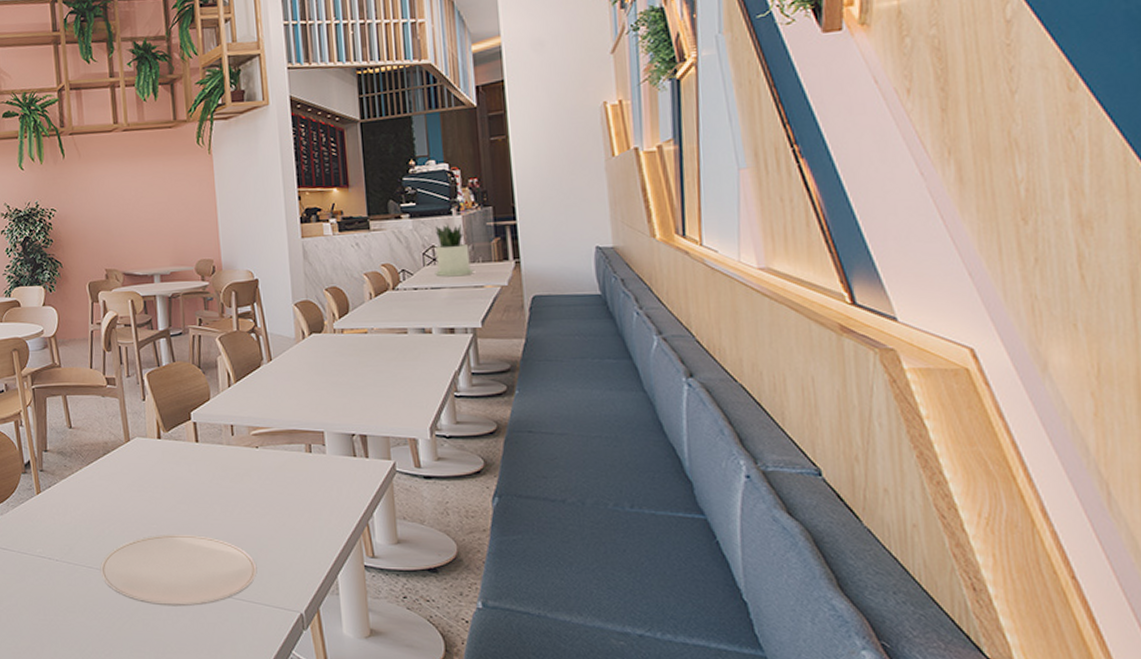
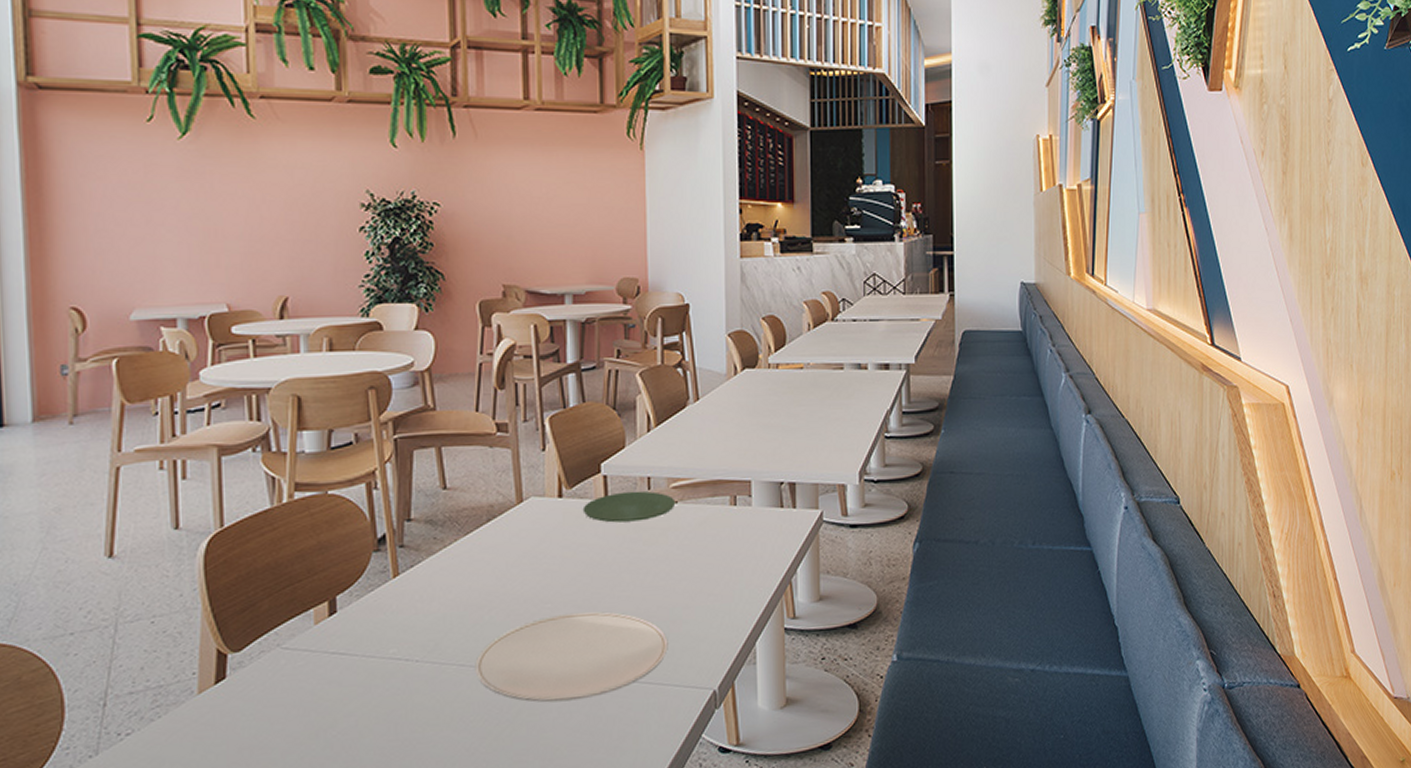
plate: none [178,436,257,462] -> present [582,491,676,523]
planter: present [435,223,474,277] -> none [874,251,912,309]

